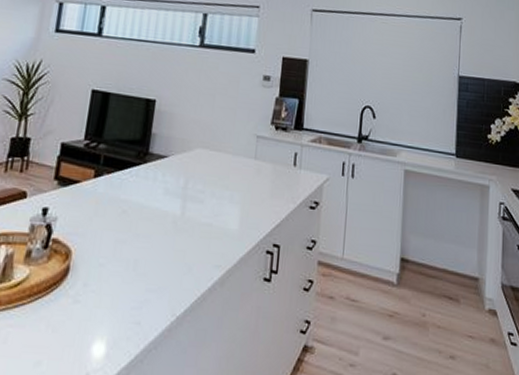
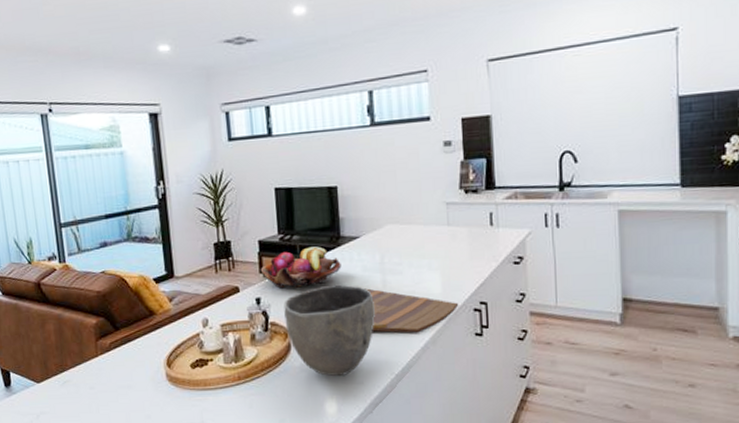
fruit basket: none [55,159,144,203] -> present [260,246,341,289]
bowl: none [68,204,170,312] -> present [284,284,375,376]
cutting board: none [161,213,253,271] -> present [364,288,459,333]

